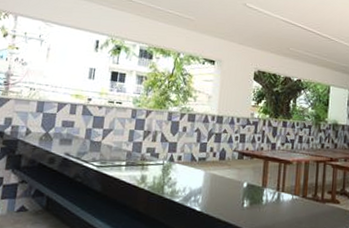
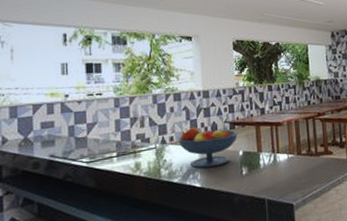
fruit bowl: none [185,150,246,194] -> present [178,126,238,169]

